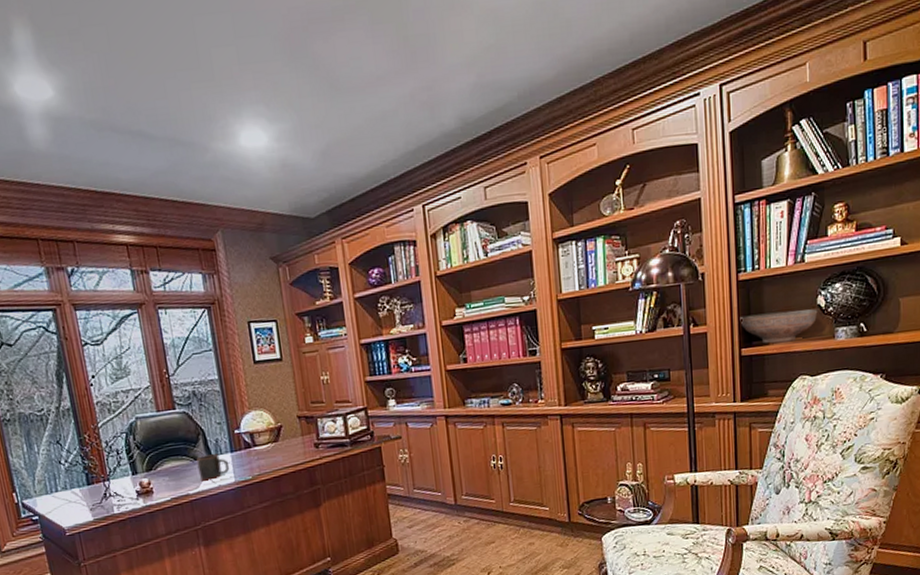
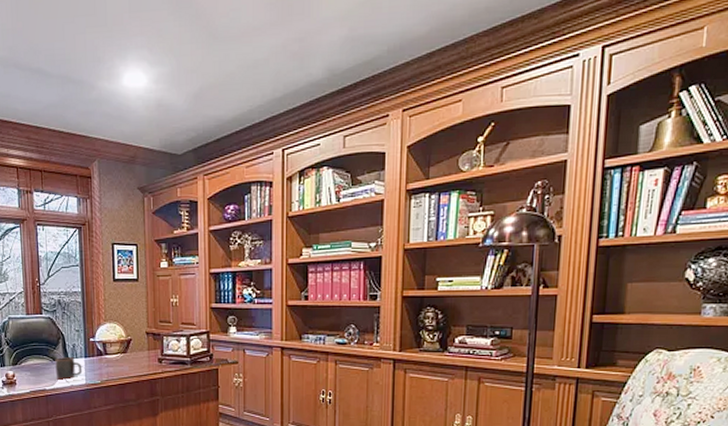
decorative bowl: present [740,308,819,344] -> none [595,281,687,313]

